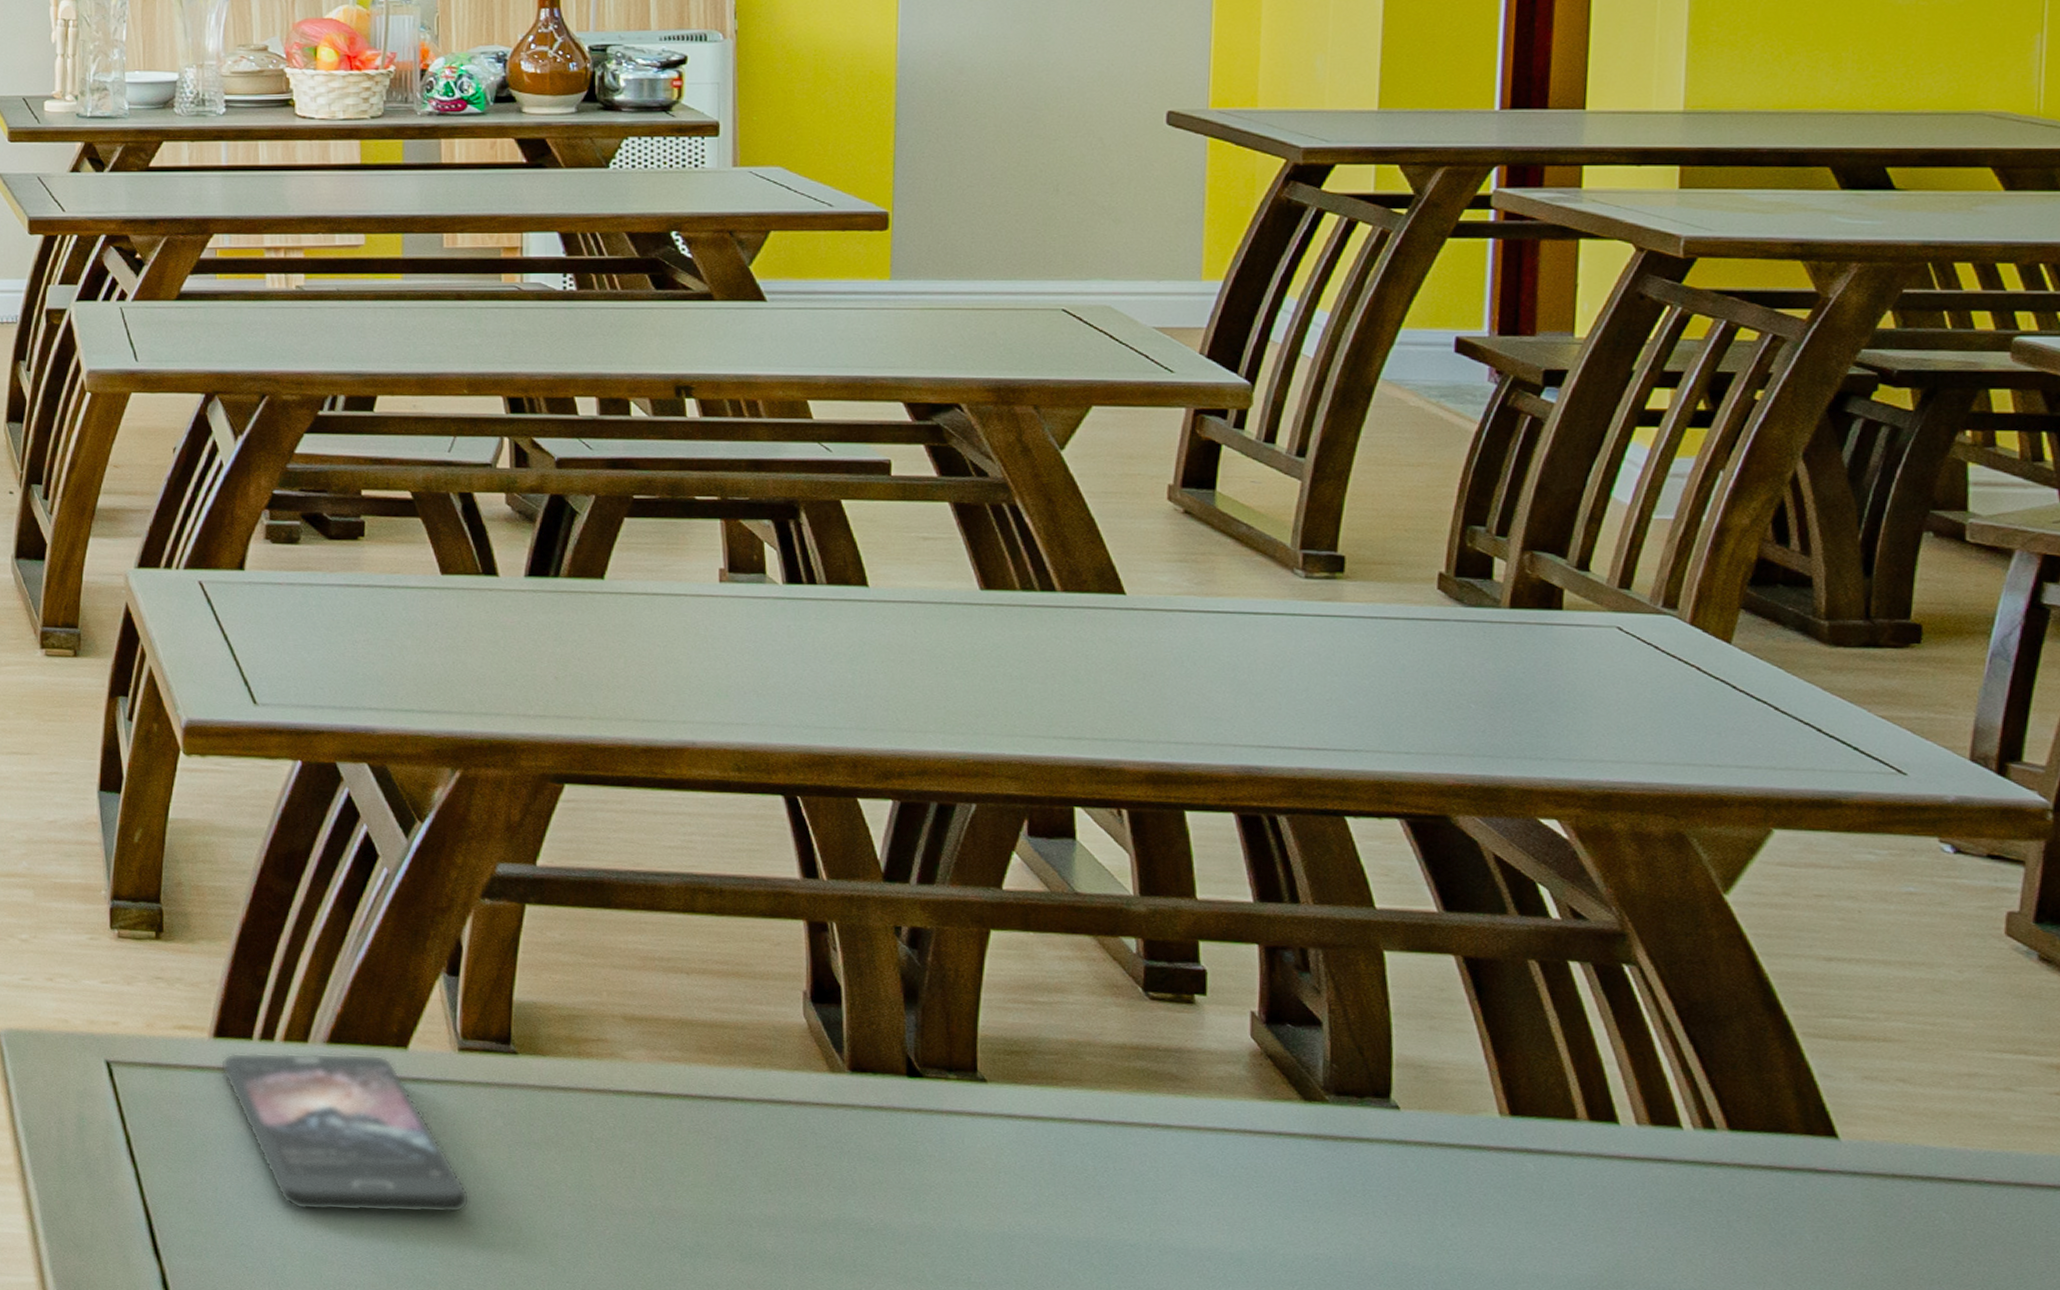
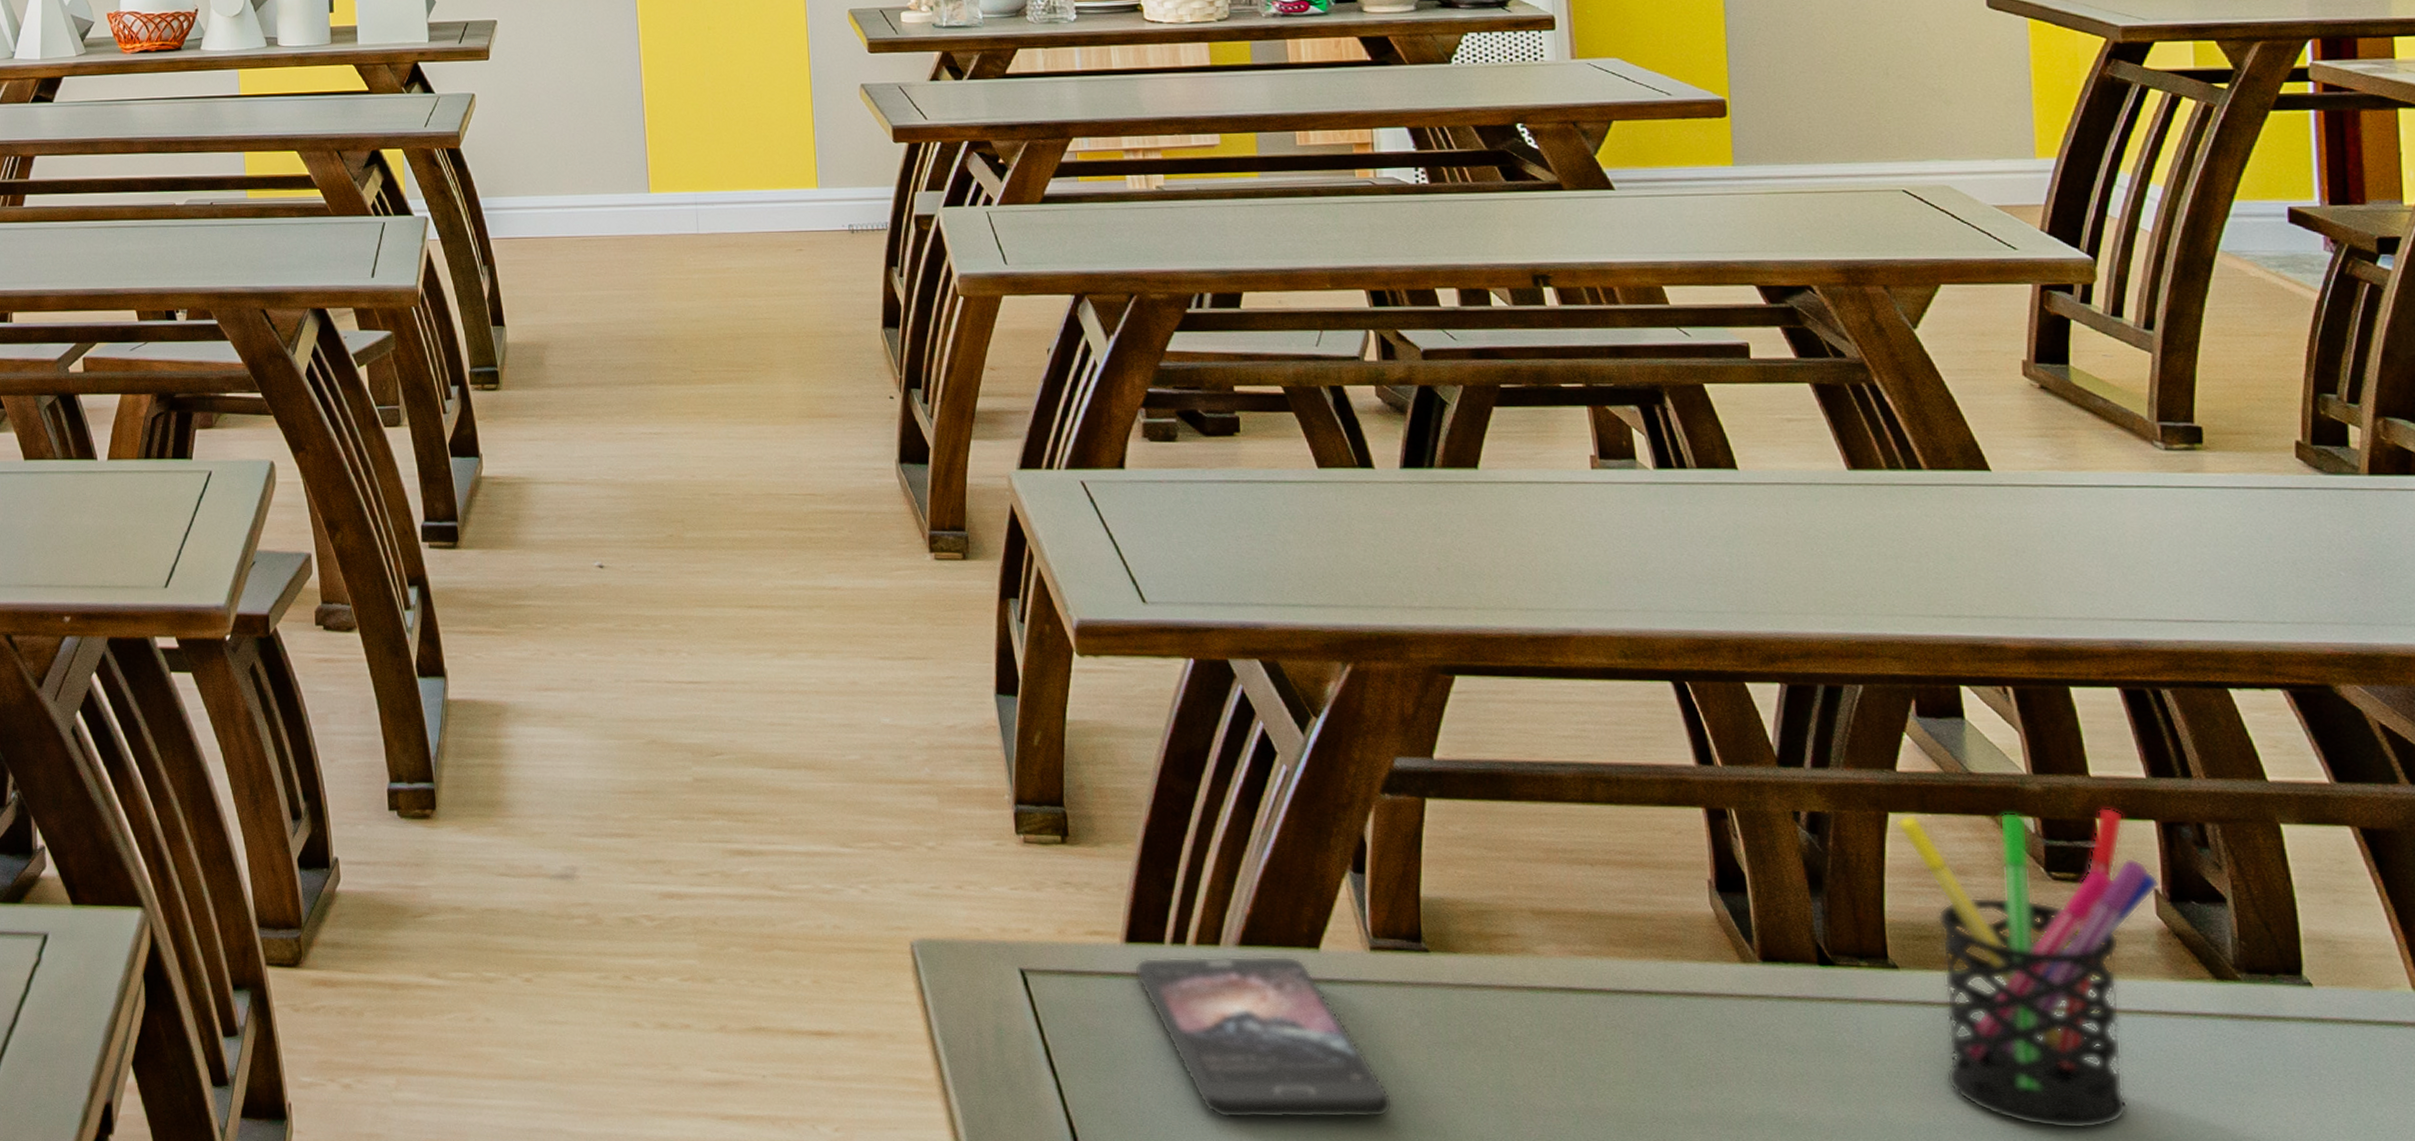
pen holder: none [997,930,1257,1242] -> present [1896,807,2160,1130]

